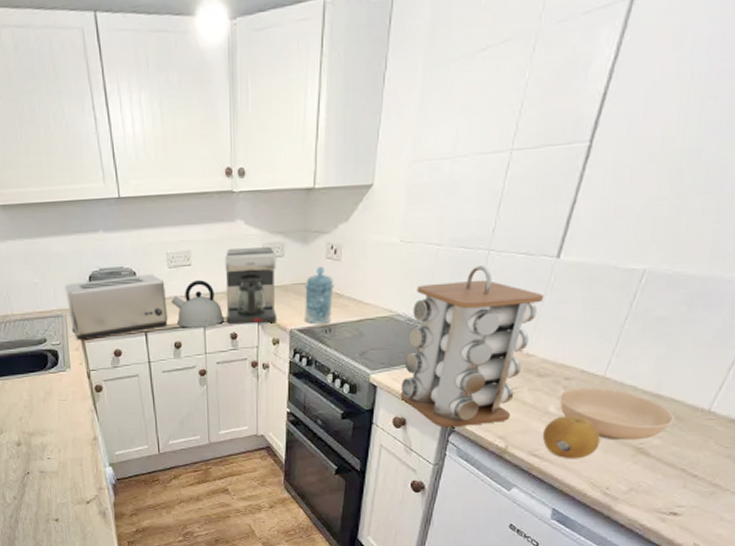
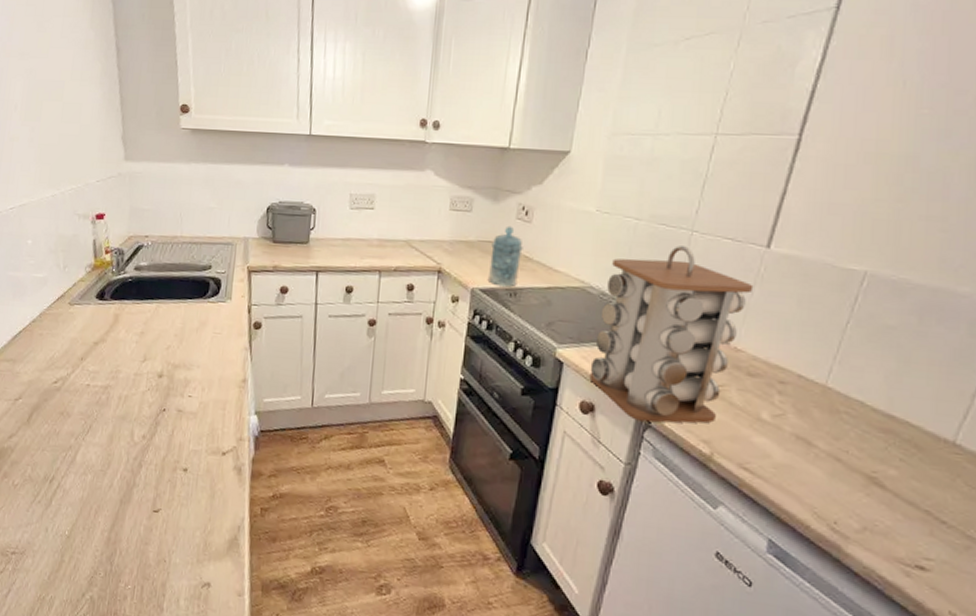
toaster: present [64,274,168,339] -> none [239,212,344,271]
kettle: present [171,280,225,329] -> none [348,225,403,276]
coffee maker: present [225,246,278,325] -> none [404,196,465,280]
fruit: present [542,416,601,459] -> none [754,425,824,481]
bowl: present [559,388,676,441] -> none [773,394,914,468]

